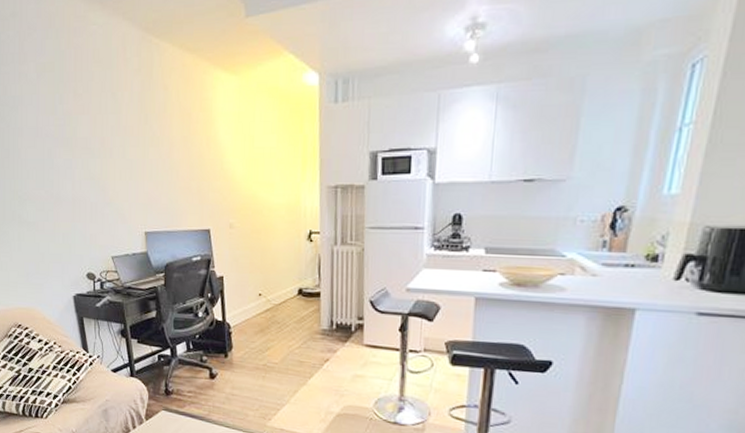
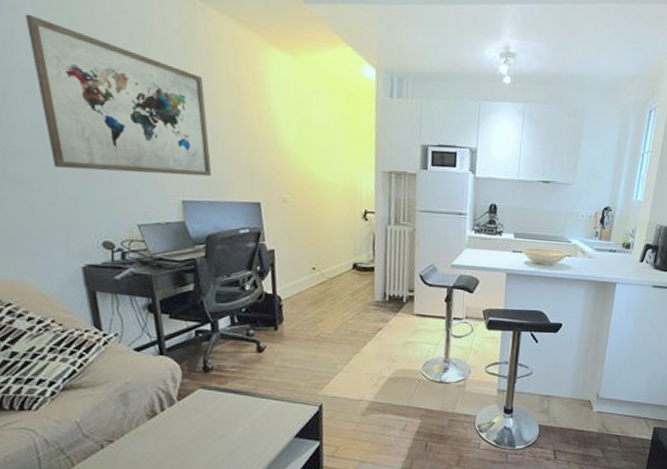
wall art: none [30,79,168,210] -> present [25,14,212,177]

